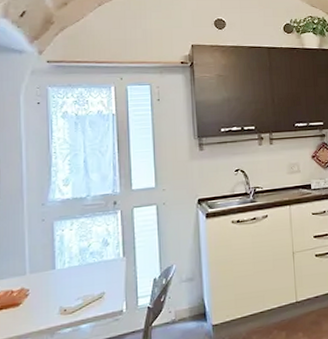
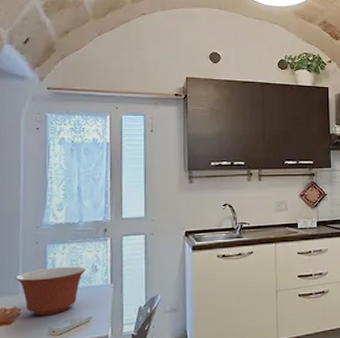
mixing bowl: none [22,241,96,295] -> present [15,266,86,316]

